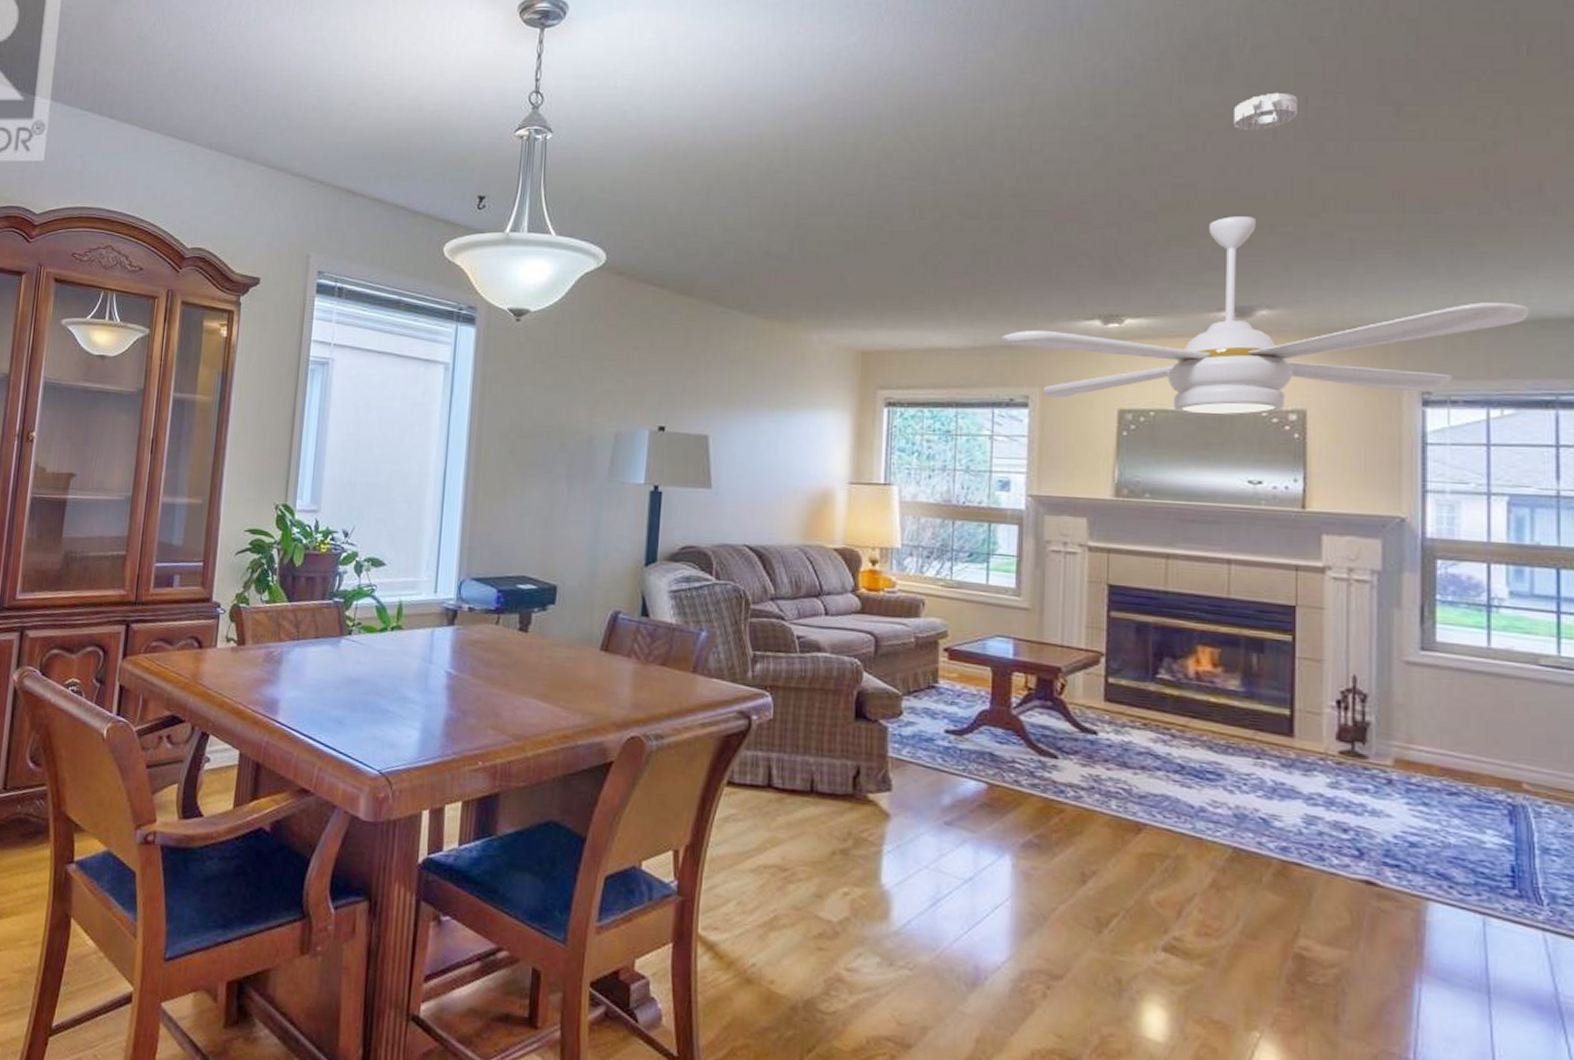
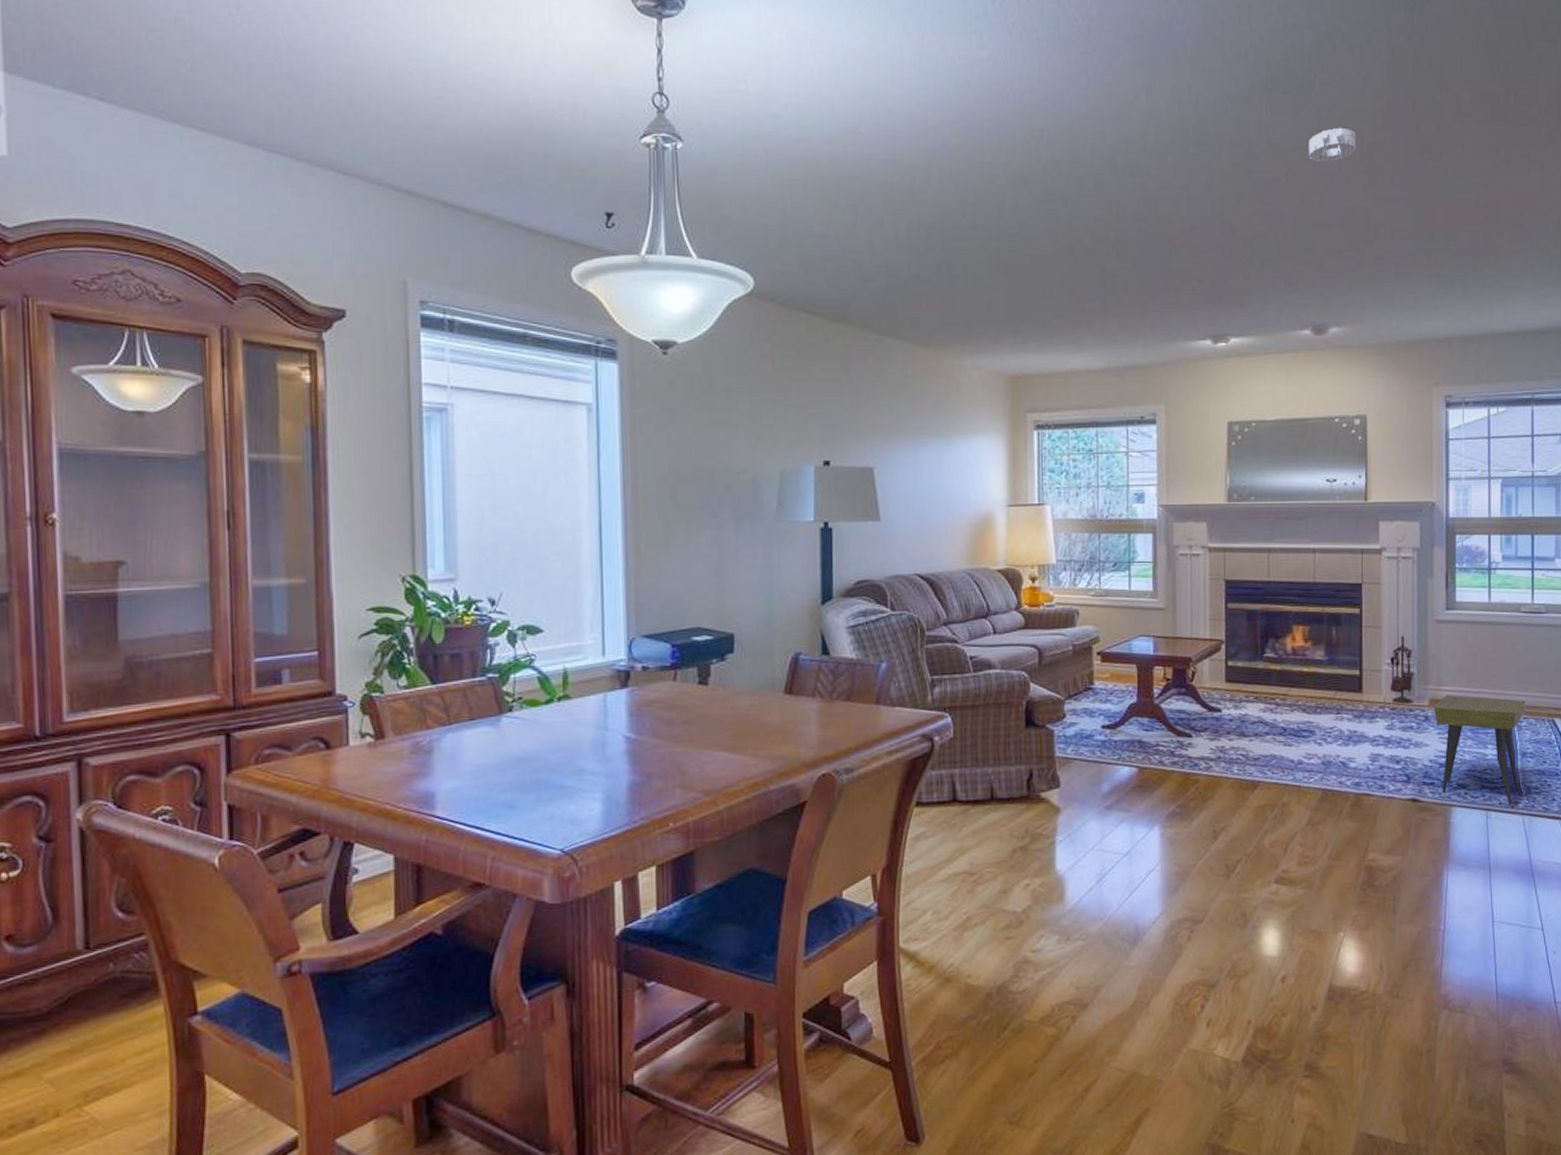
ceiling fan: present [1001,216,1530,417] -> none [1131,242,1516,424]
side table: none [1400,755,1547,915] -> present [1433,694,1525,805]

